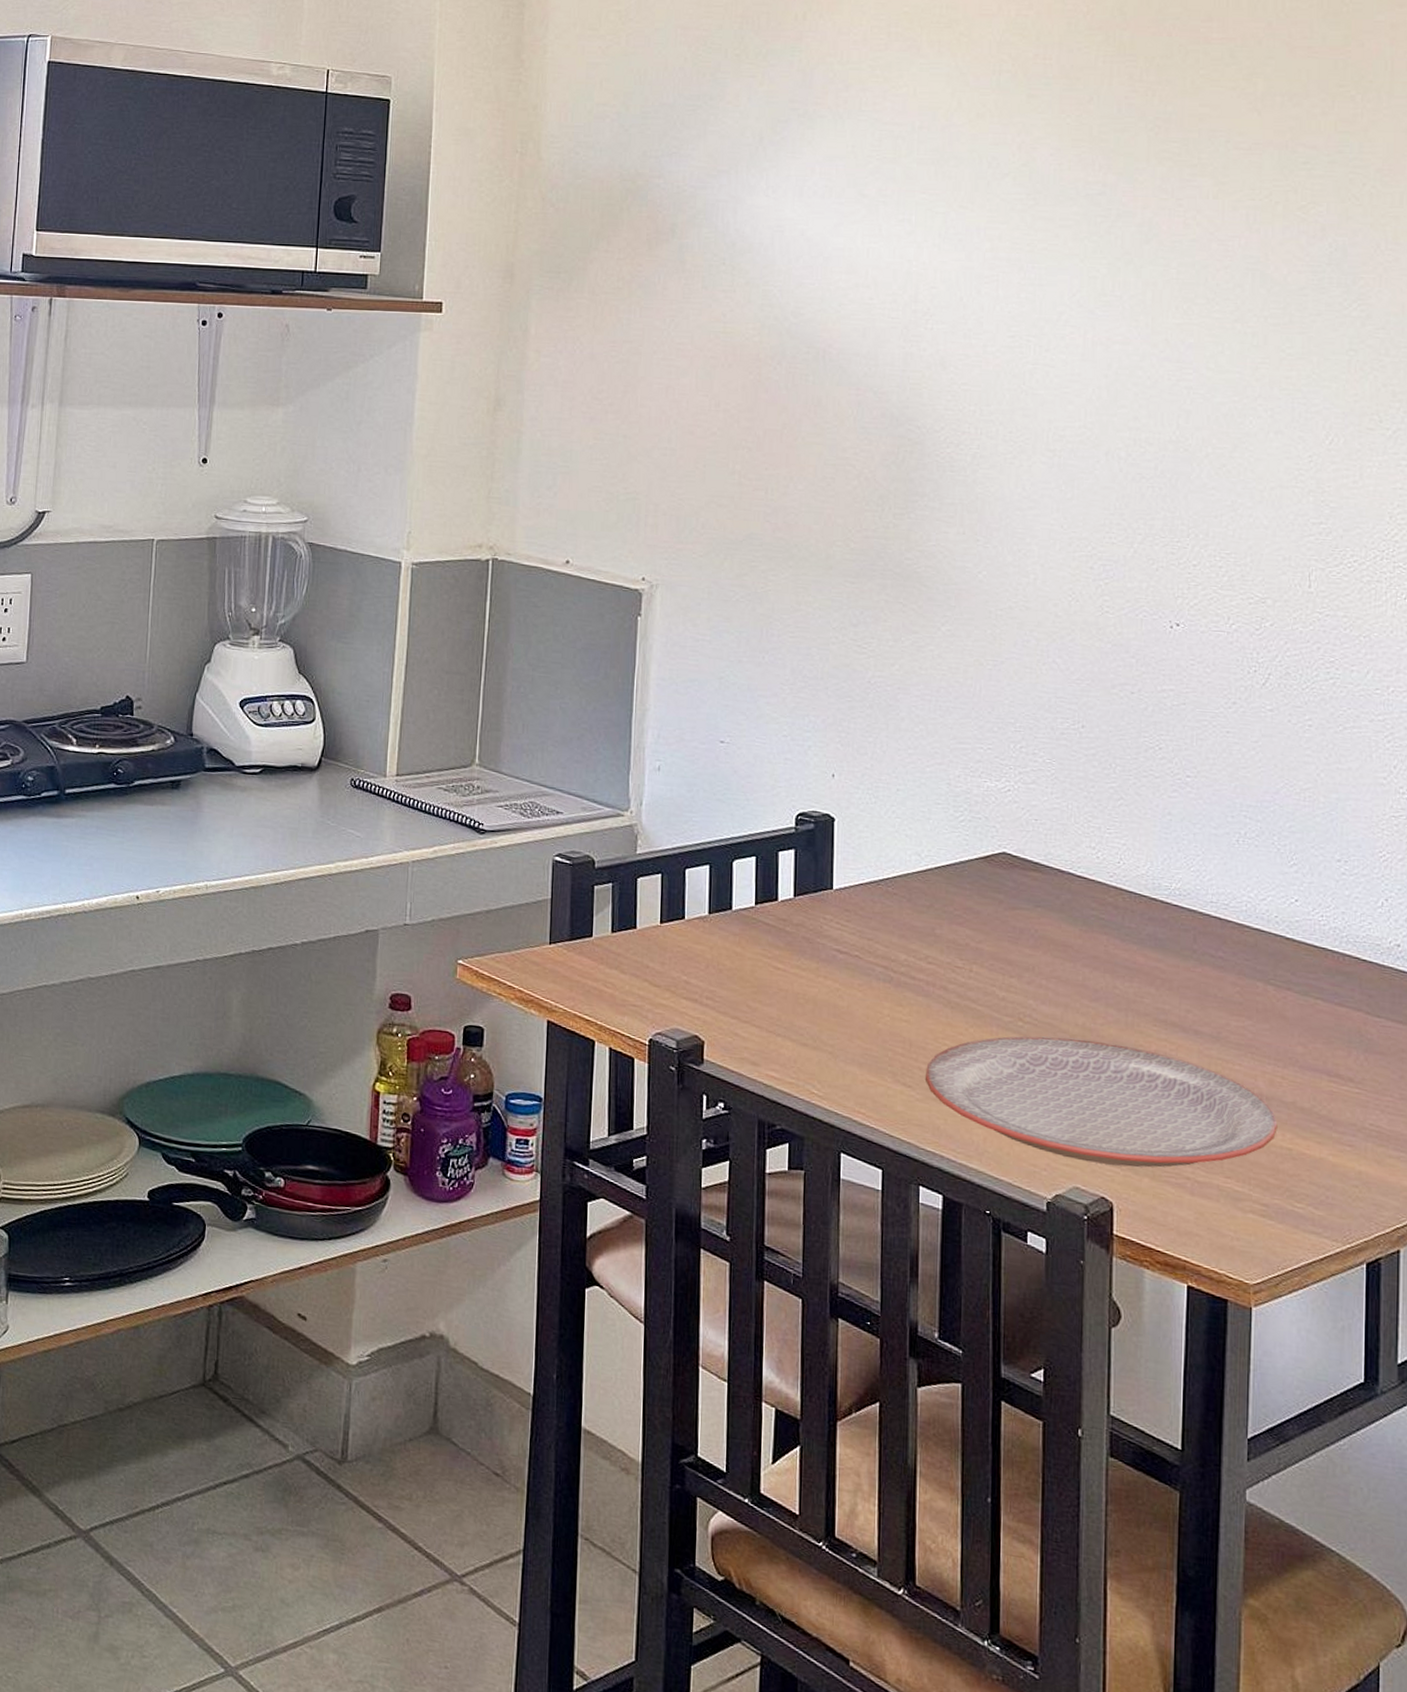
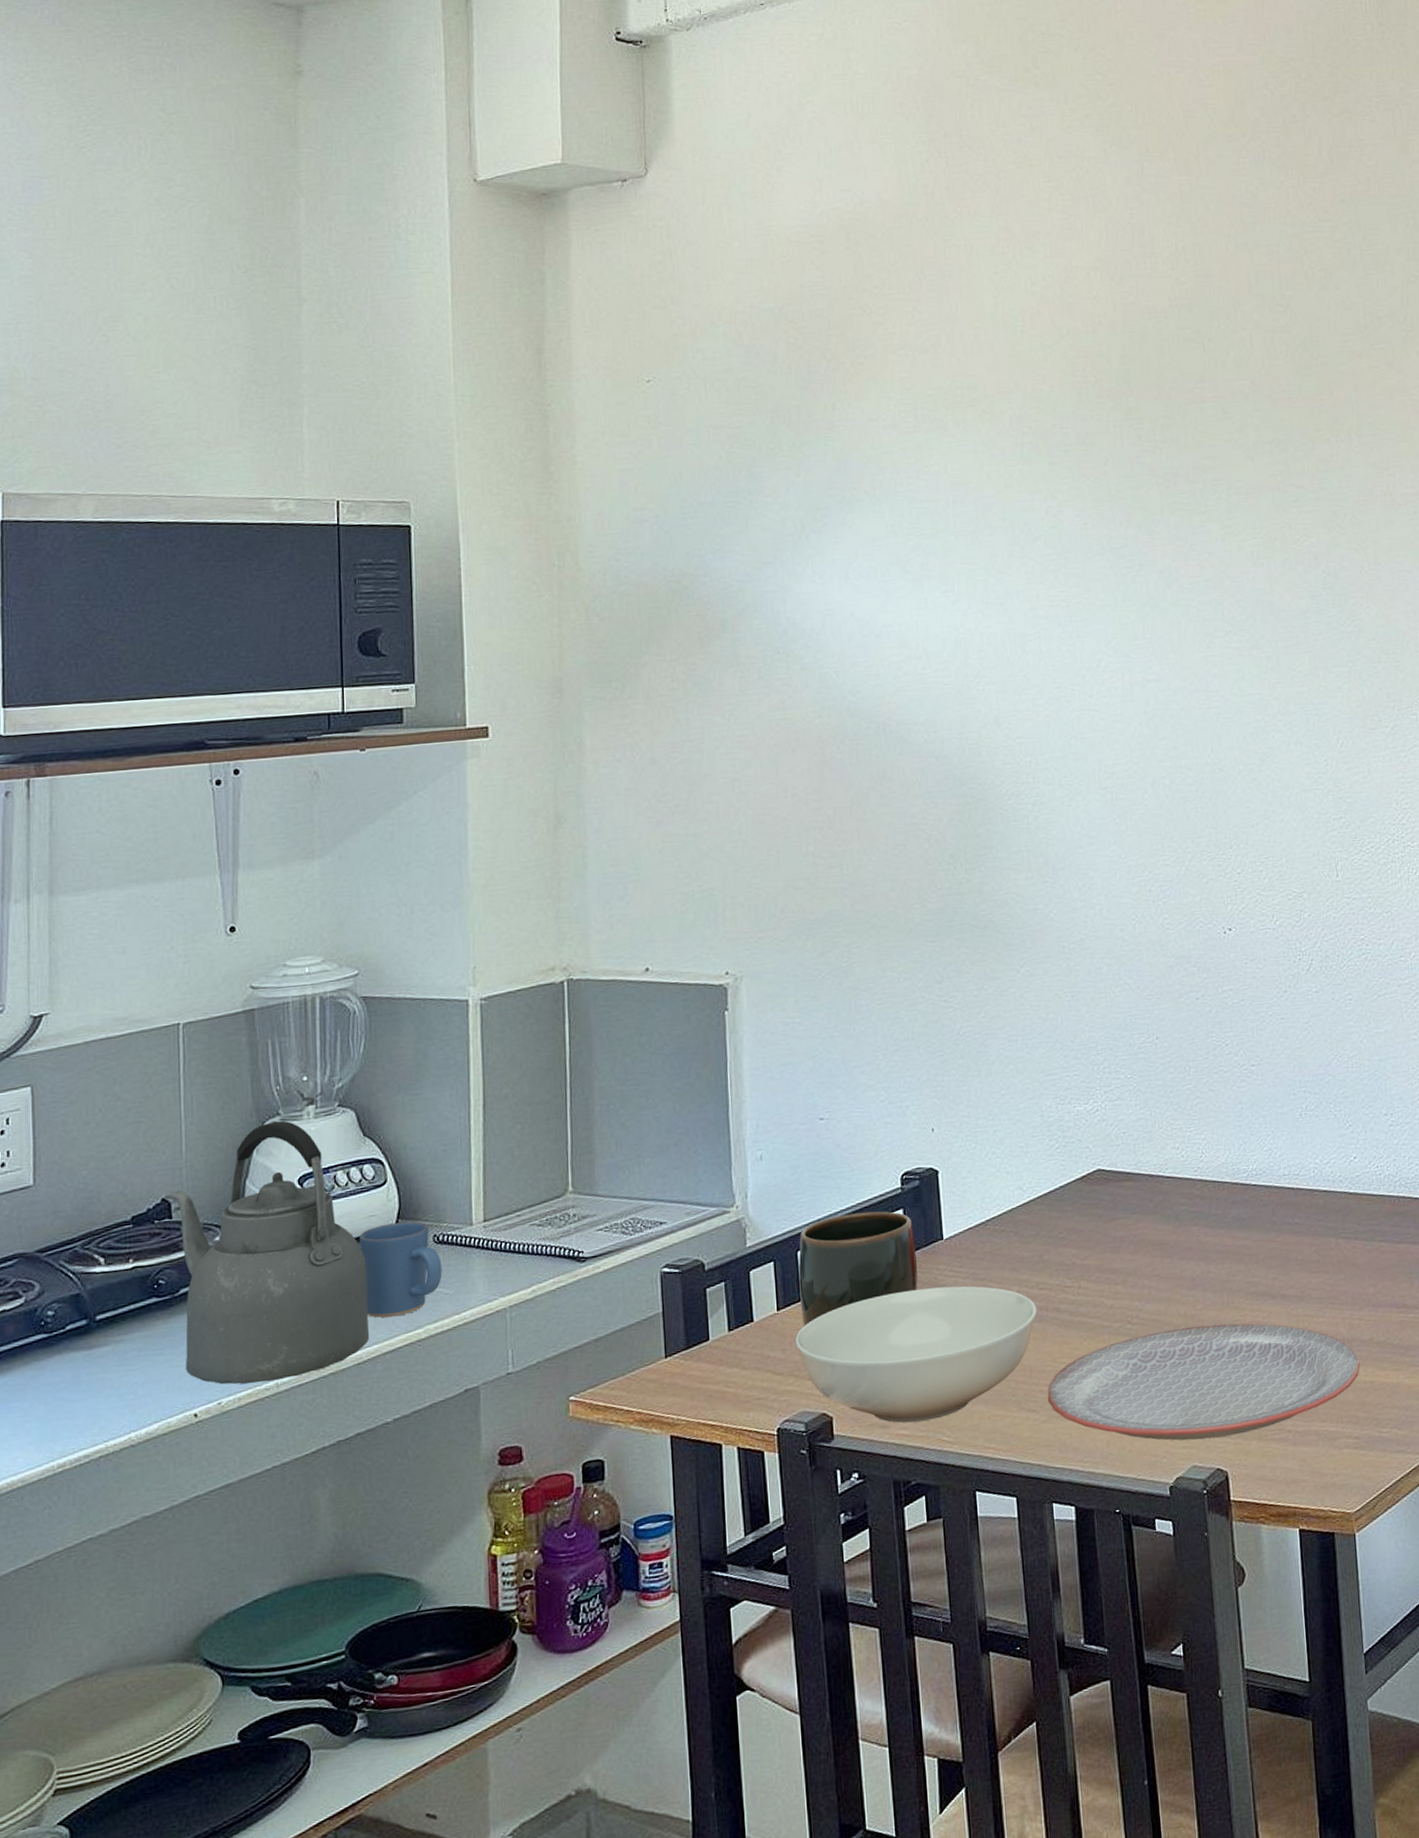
kettle: none [128,644,291,883] -> present [163,1120,369,1385]
mug: none [287,759,356,848] -> present [359,1221,442,1318]
bowl: none [675,931,924,1069] -> present [795,1285,1037,1423]
mug: none [683,842,804,945] -> present [798,1211,918,1326]

